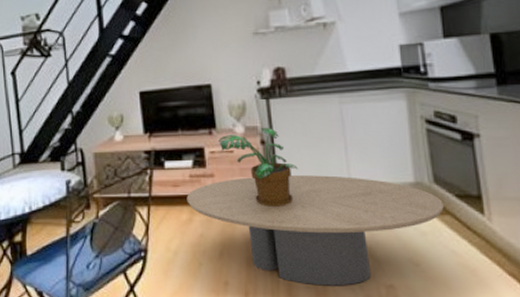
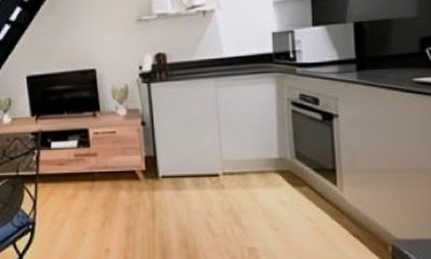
coffee table: present [186,175,444,286] -> none [72,153,302,250]
potted plant: present [219,127,298,206] -> none [102,109,175,182]

